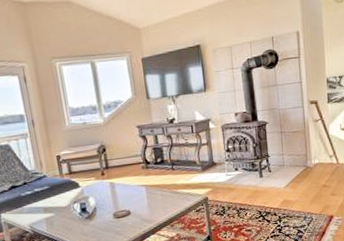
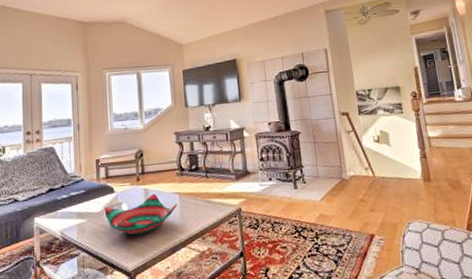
decorative bowl: none [70,186,144,226] -> present [104,193,177,236]

